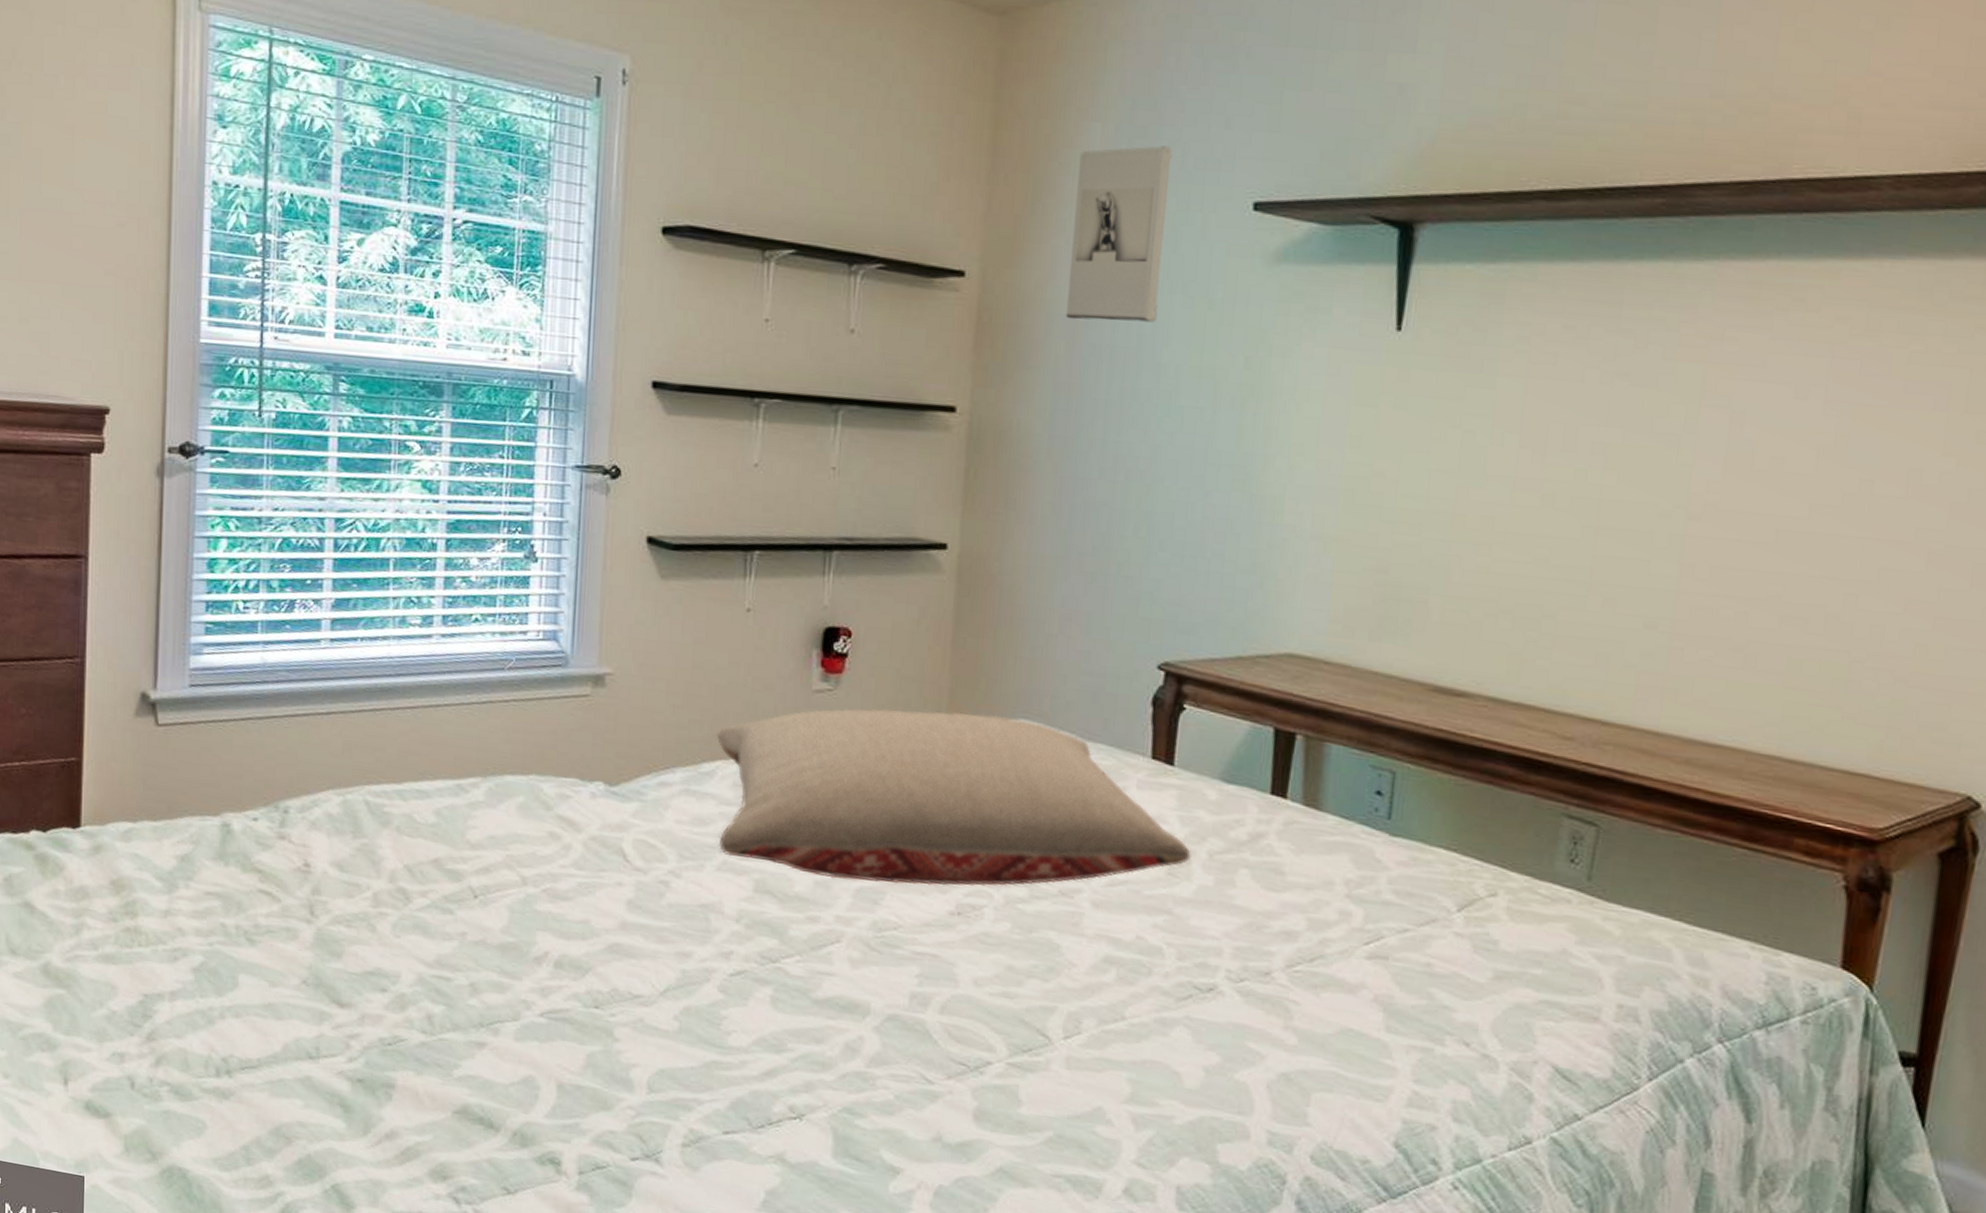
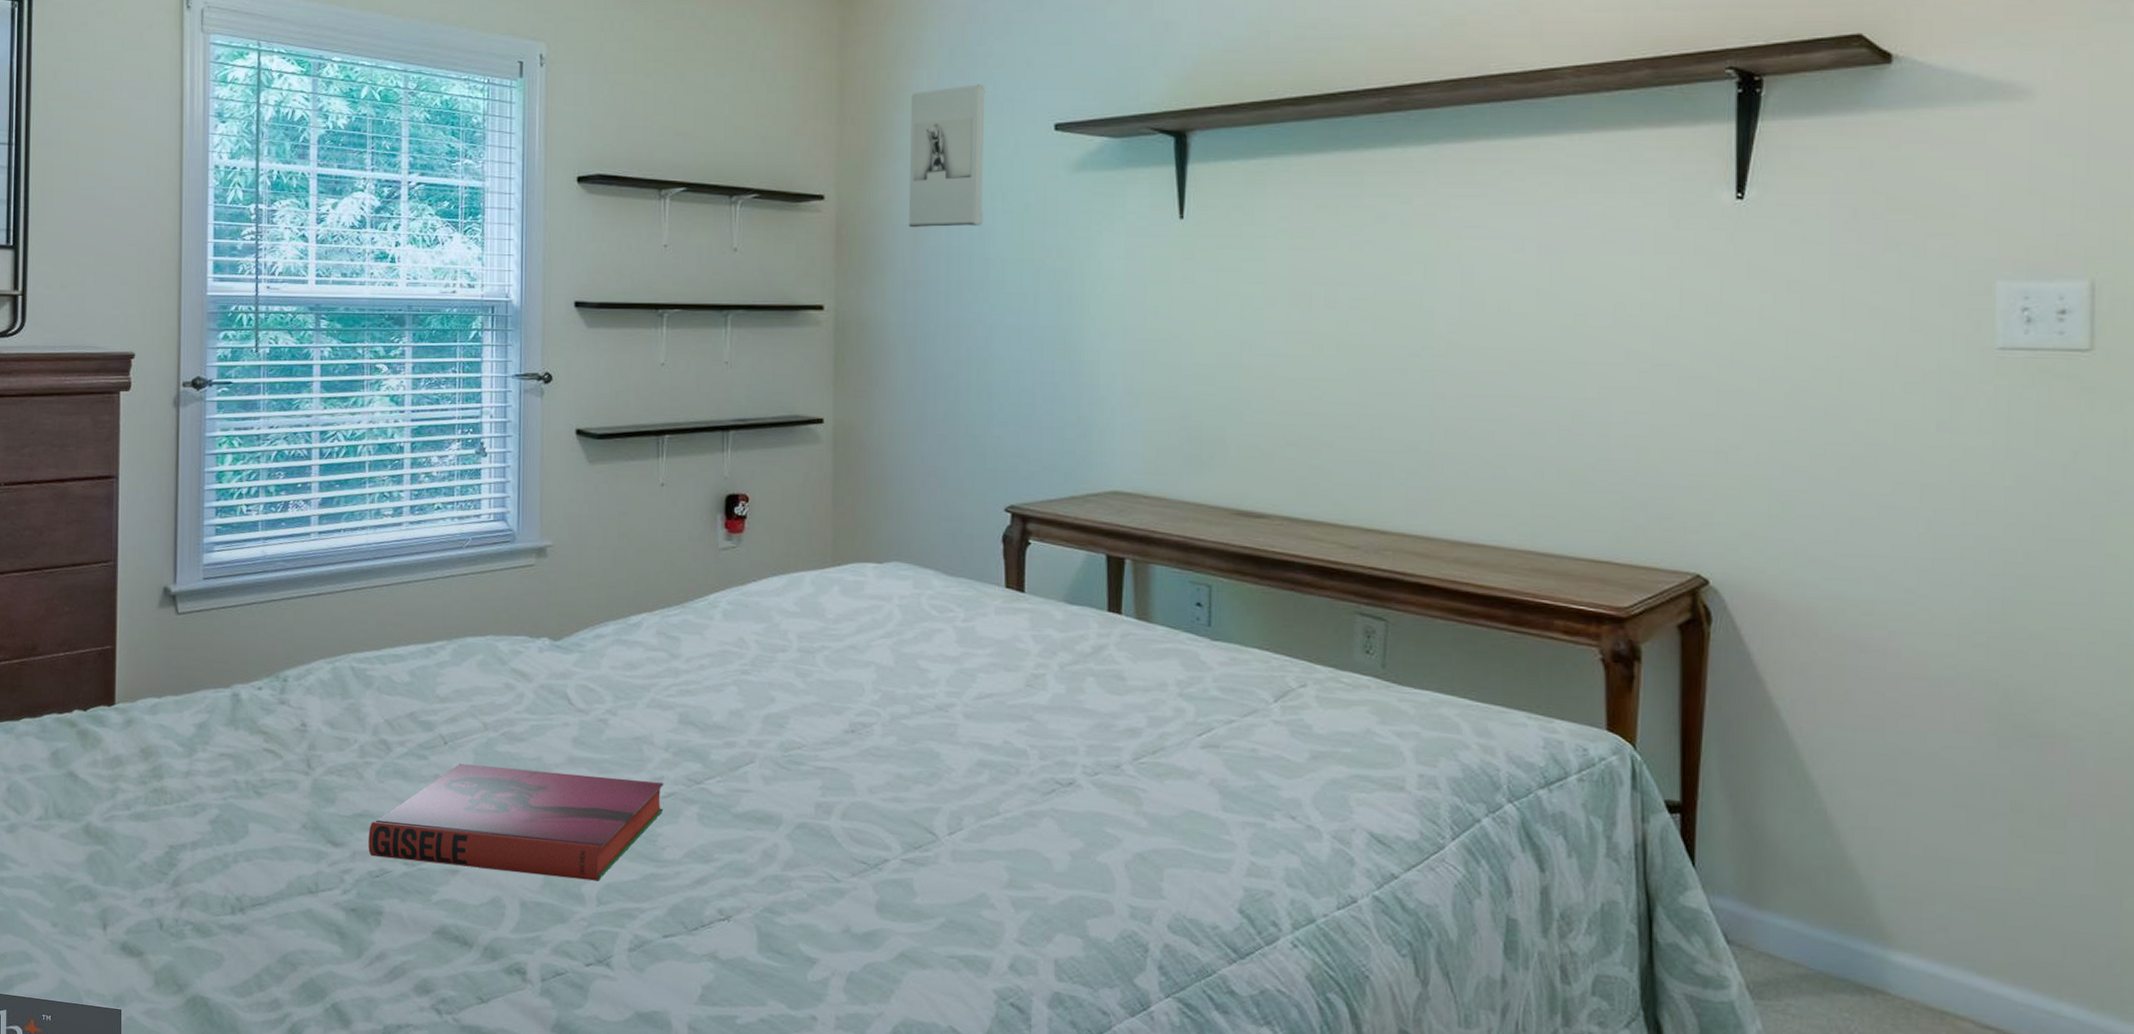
hardback book: none [380,921,733,1066] -> present [368,764,664,881]
pillow: present [716,708,1191,886] -> none [641,559,1045,709]

